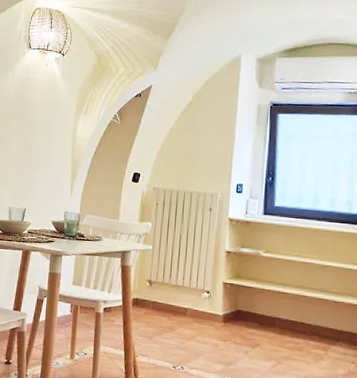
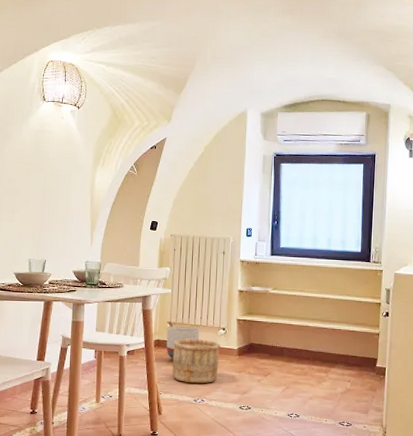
planter: none [145,285,182,321] -> present [166,326,200,360]
wooden bucket: none [150,299,204,350] -> present [172,339,221,384]

